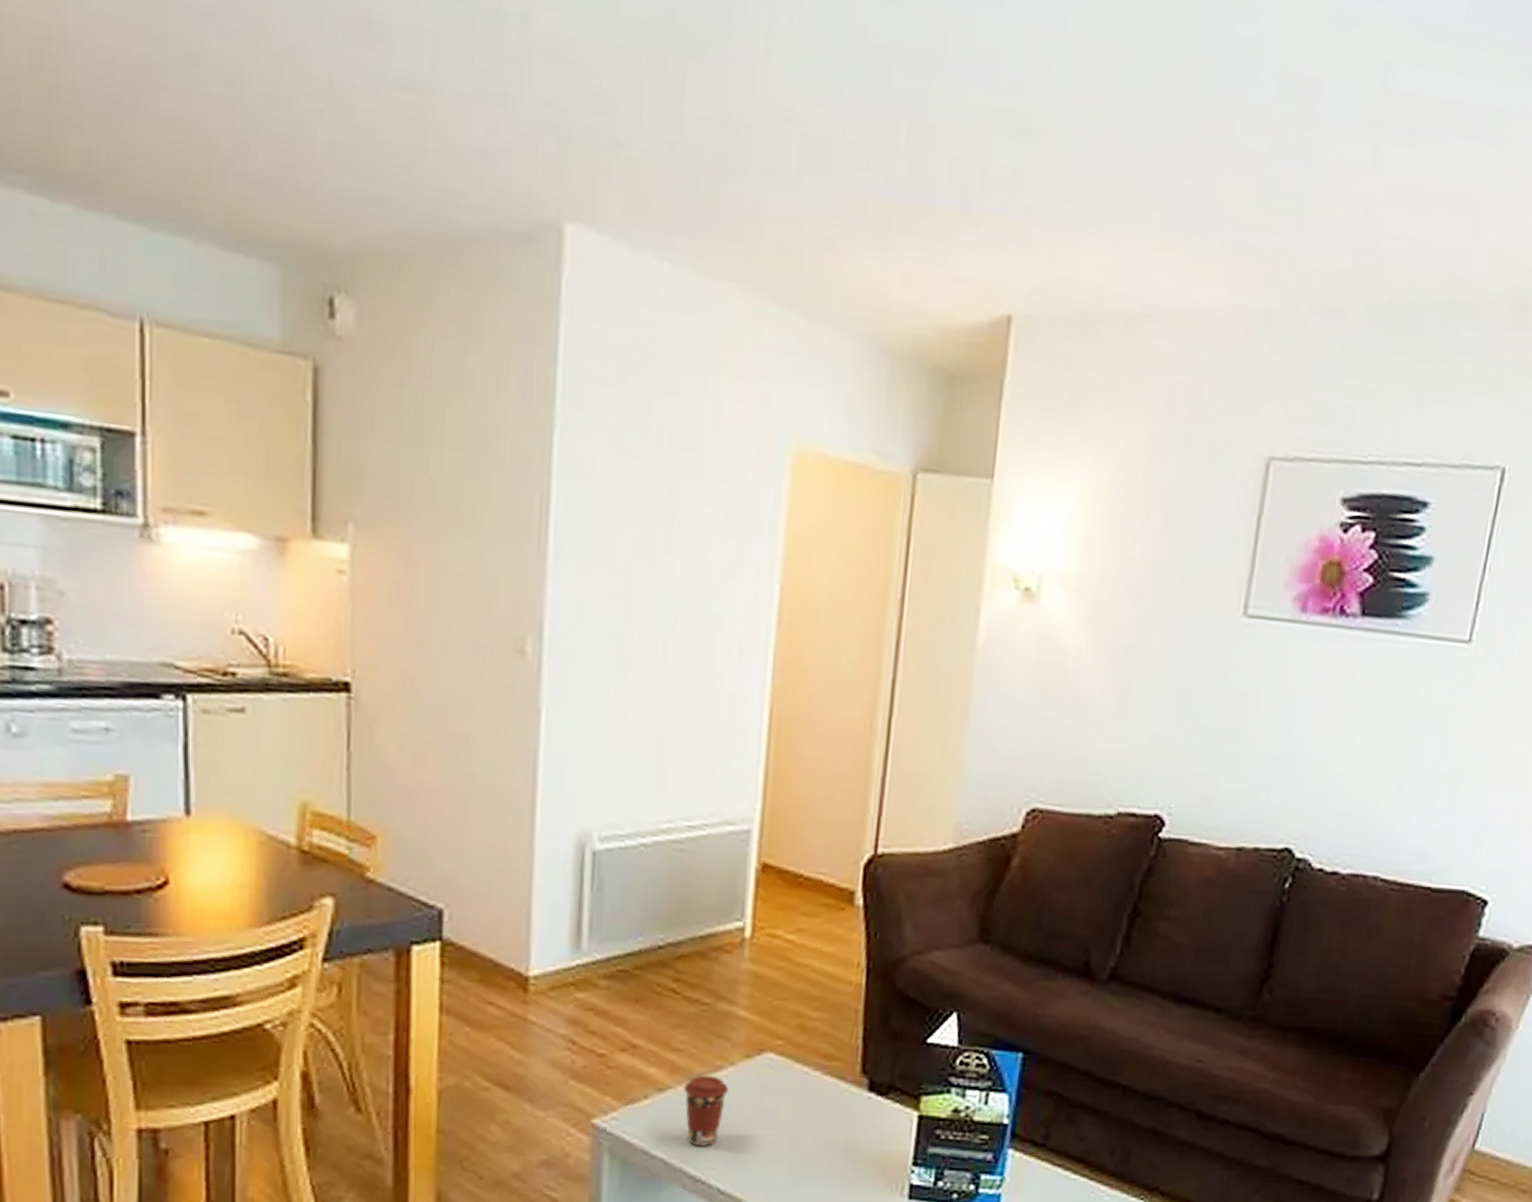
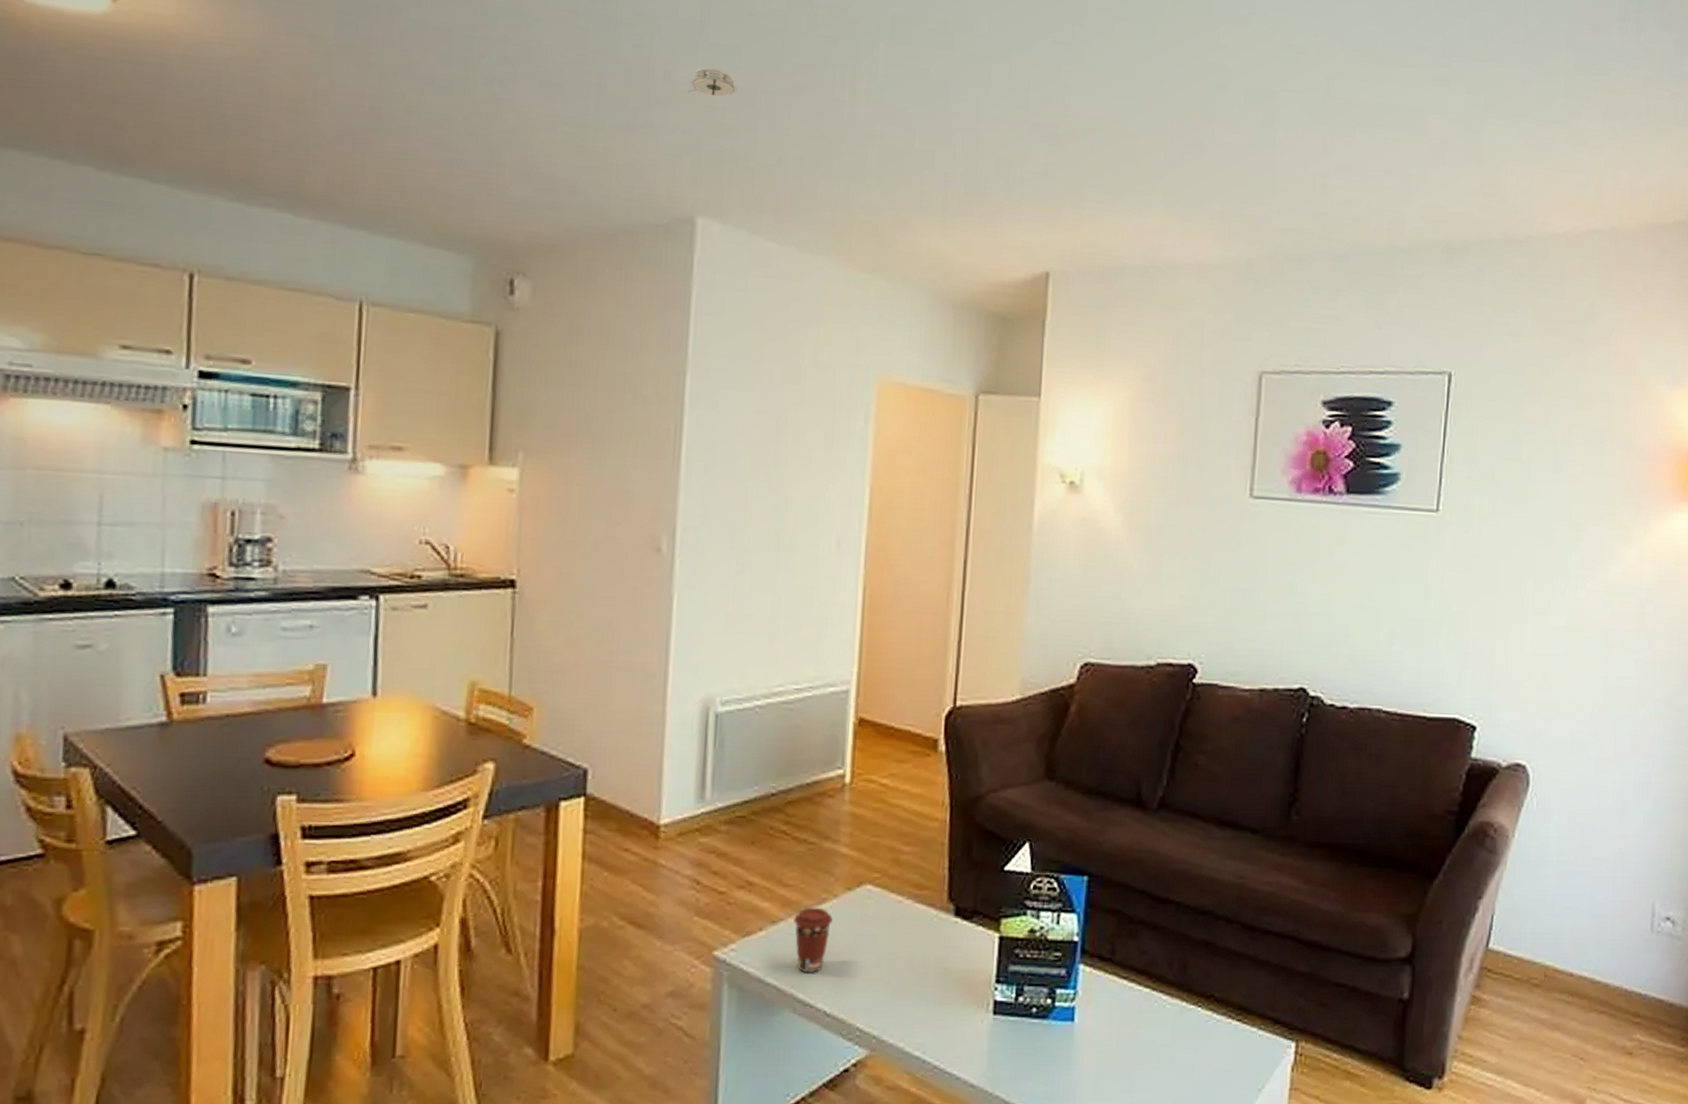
smoke detector: none [552,13,616,56] -> present [688,67,737,96]

